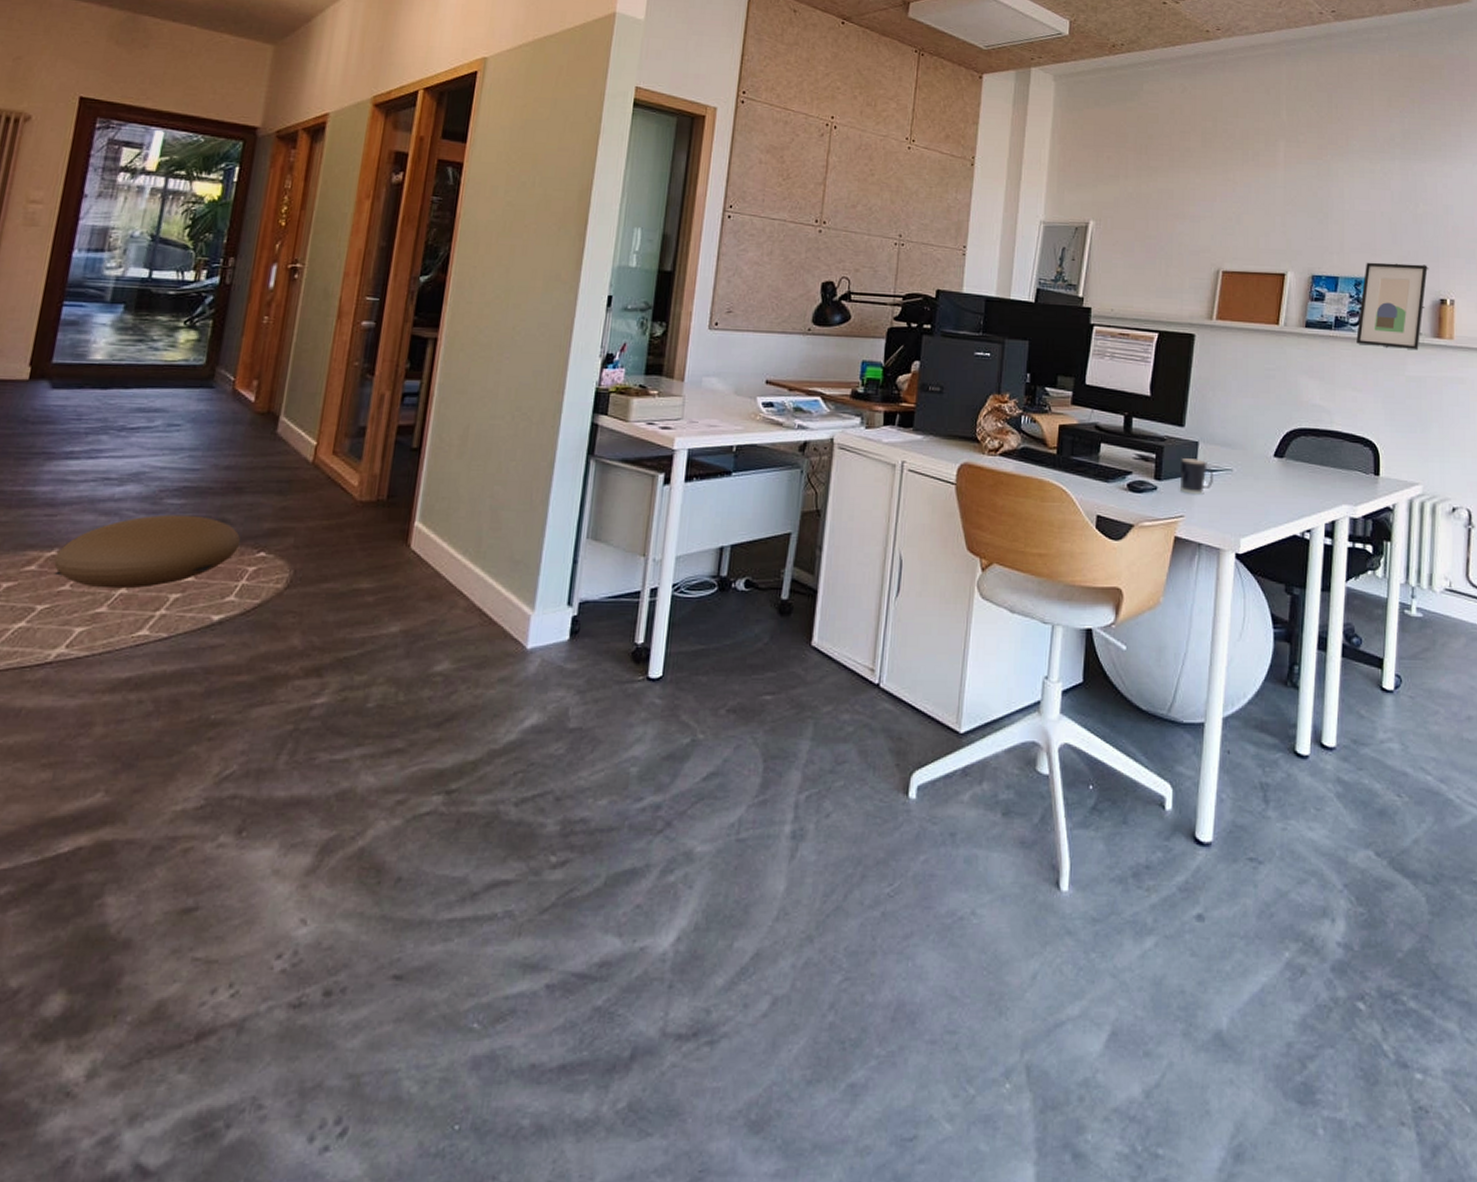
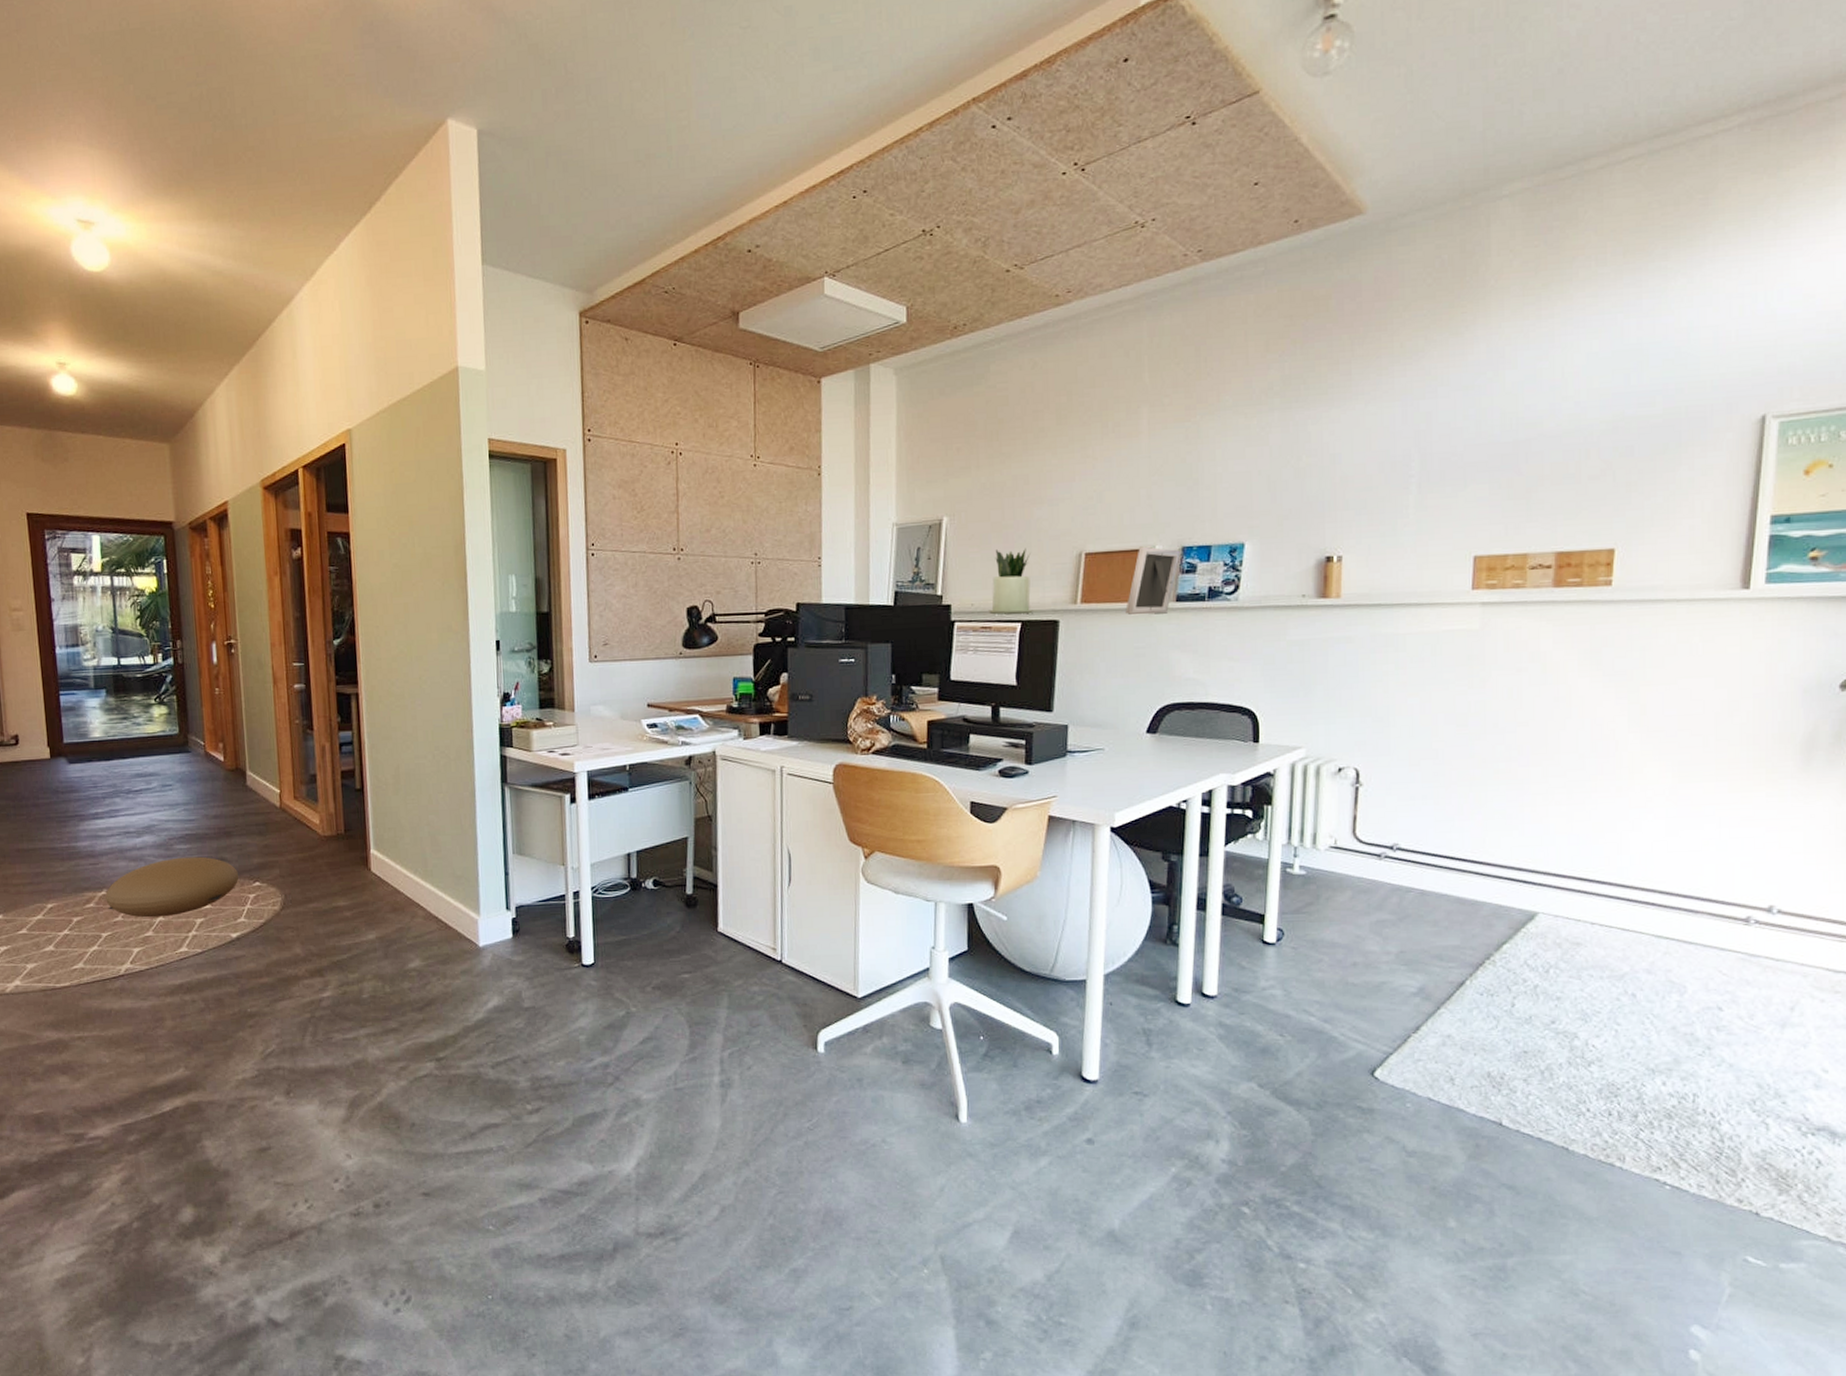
planter: none [1127,258,1171,325] -> present [989,548,1033,615]
mug: present [1181,458,1214,494] -> none [1051,741,1086,775]
picture frame: none [1258,271,1310,338] -> present [1125,546,1181,615]
picture frame: present [1356,262,1429,351] -> none [1232,522,1313,614]

